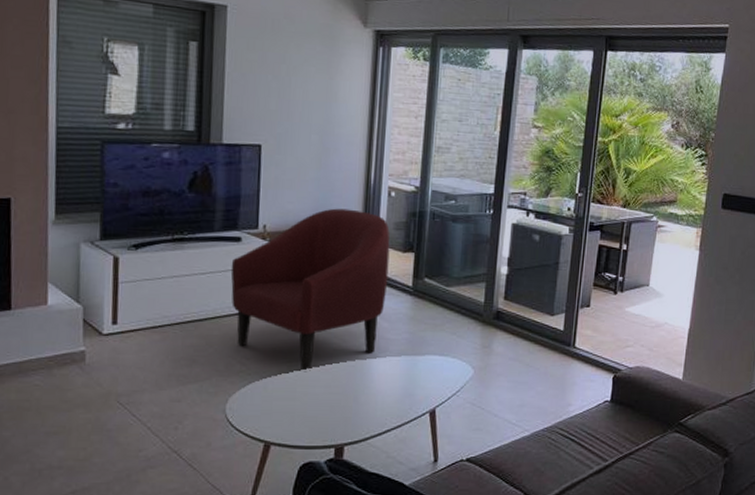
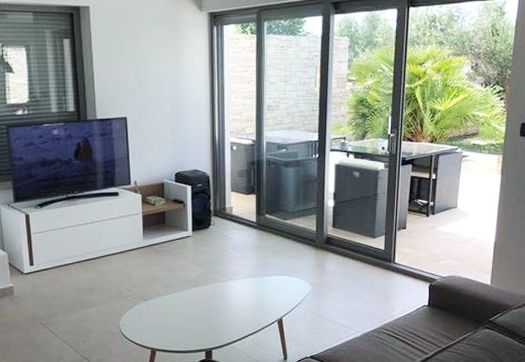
armchair: present [230,208,390,373] -> none [113,163,236,294]

